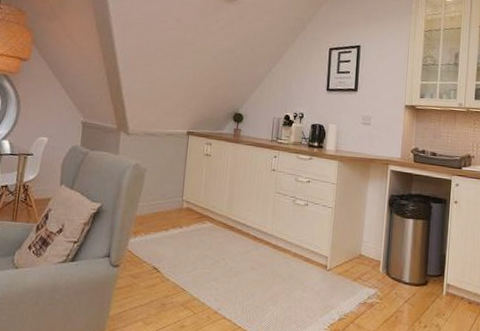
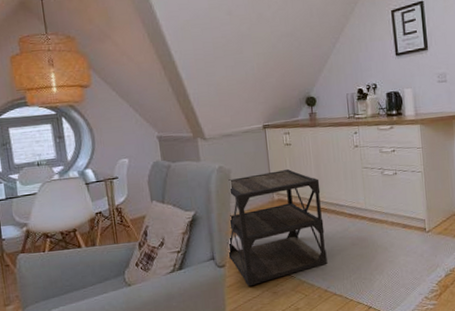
side table: none [124,178,231,293] -> present [227,168,328,287]

